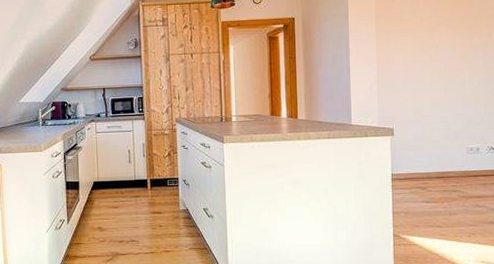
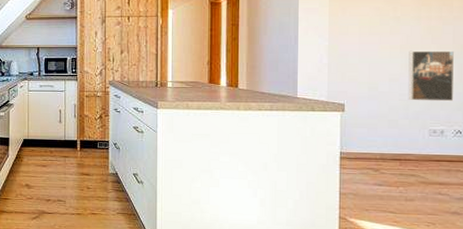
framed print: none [447,74,486,122] -> present [408,50,455,102]

